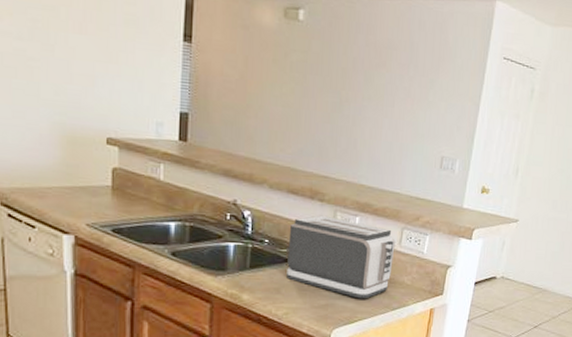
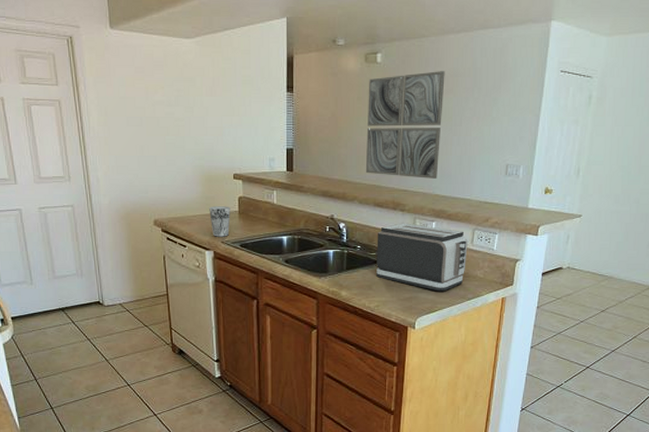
cup: none [71,177,101,218] -> present [209,206,231,237]
wall art: none [278,38,378,166] -> present [365,71,445,179]

